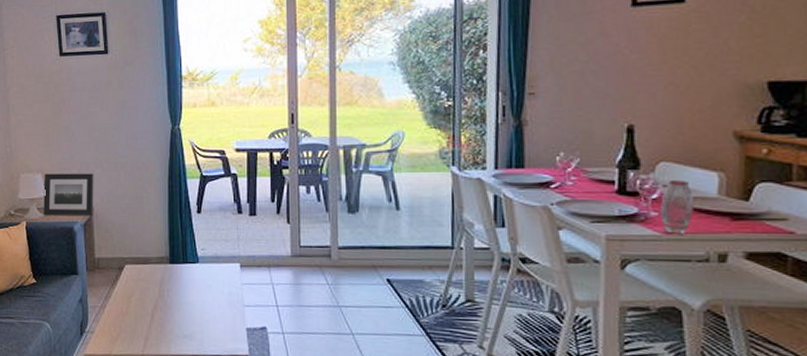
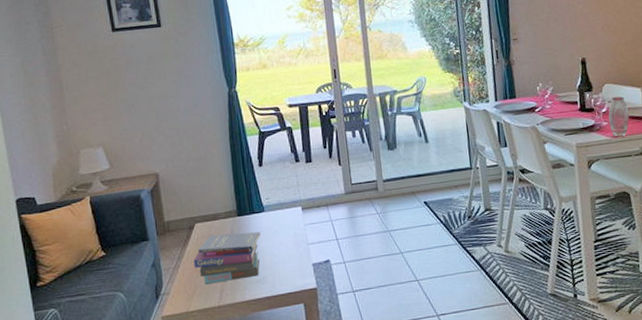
picture frame: present [44,173,94,215] -> none [105,141,159,187]
books: none [120,279,193,331] -> present [193,232,262,285]

